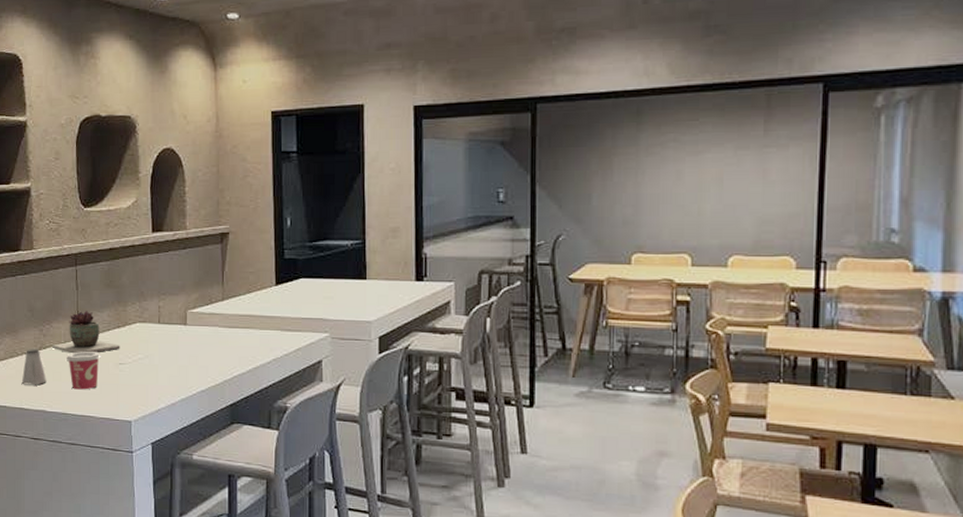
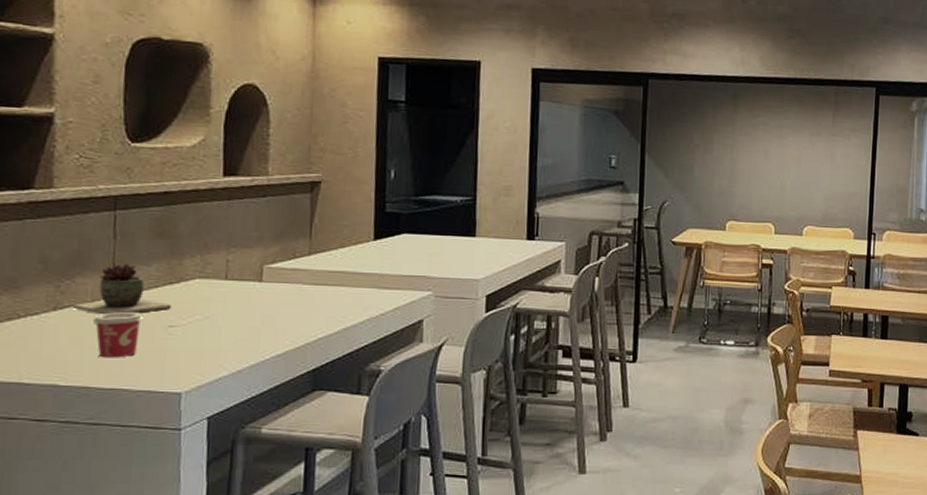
saltshaker: present [21,349,47,386] -> none [22,309,62,354]

